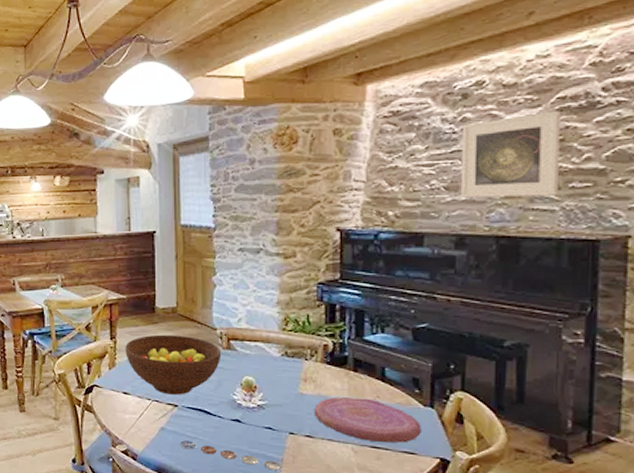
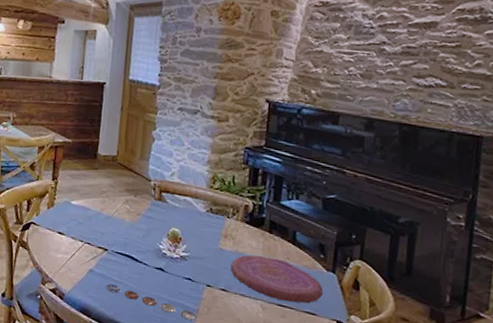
fruit bowl: present [125,334,222,395] -> none [64,179,154,240]
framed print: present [460,110,561,198] -> none [372,20,460,93]

